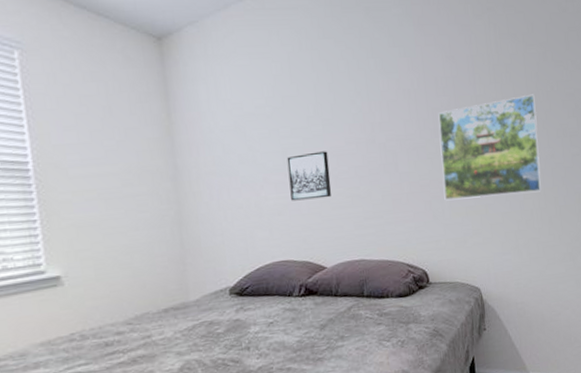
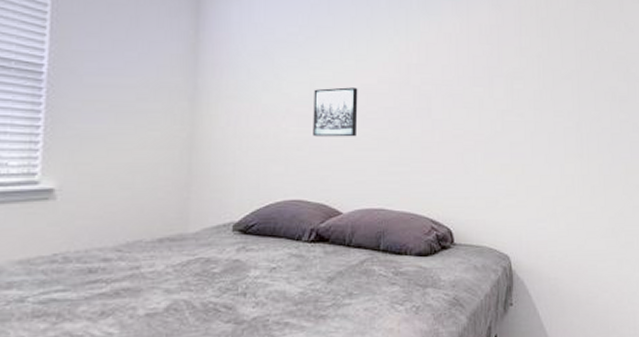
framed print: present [438,94,542,201] -> none [478,52,585,157]

